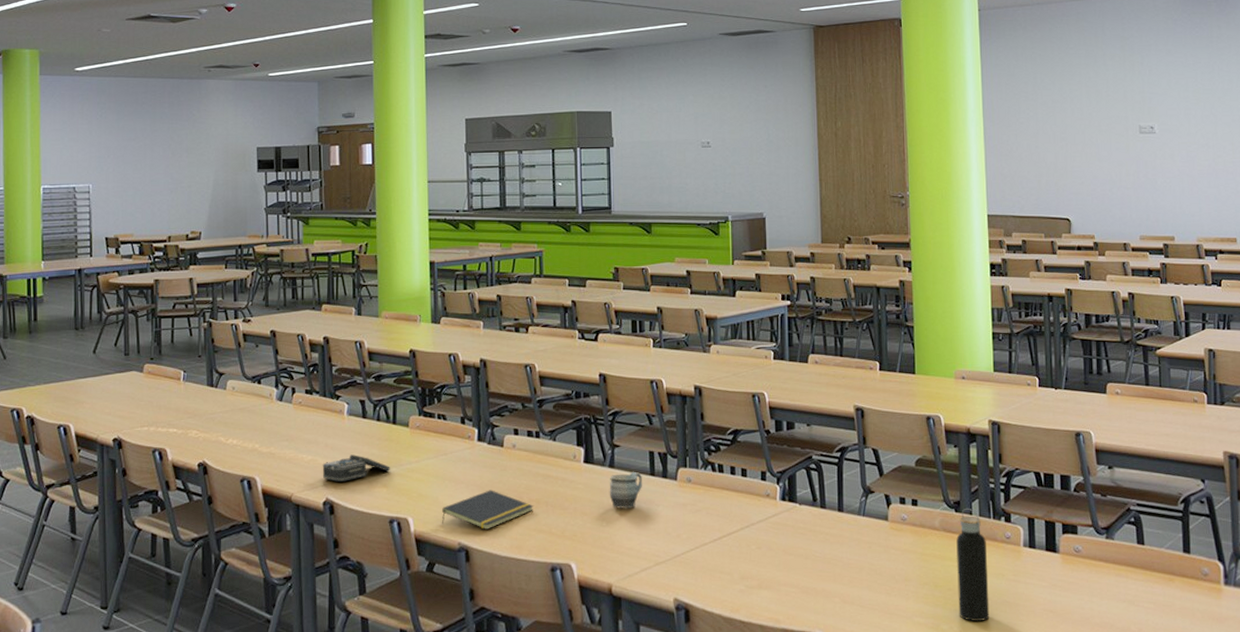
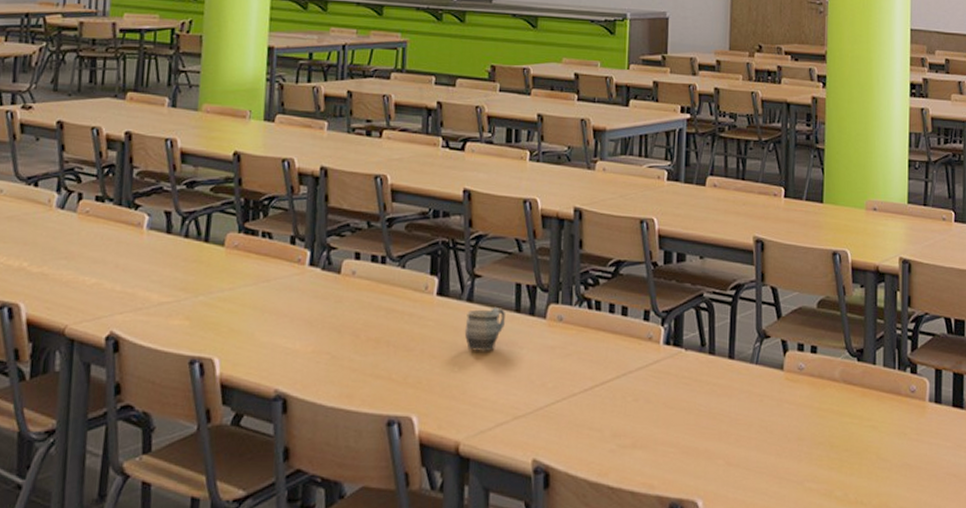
lunch box: present [322,455,390,482] -> none [108,278,196,312]
notepad: present [441,490,534,530] -> none [255,325,373,374]
water bottle: present [956,508,990,621] -> none [855,356,890,487]

